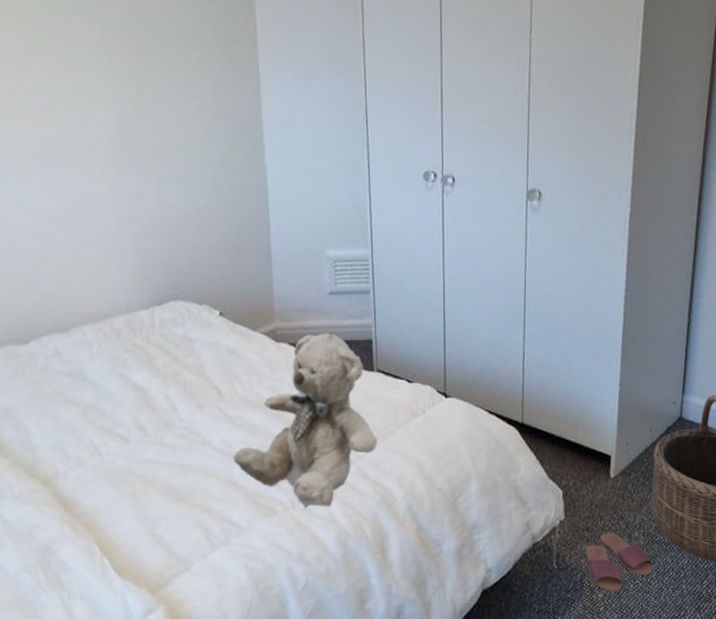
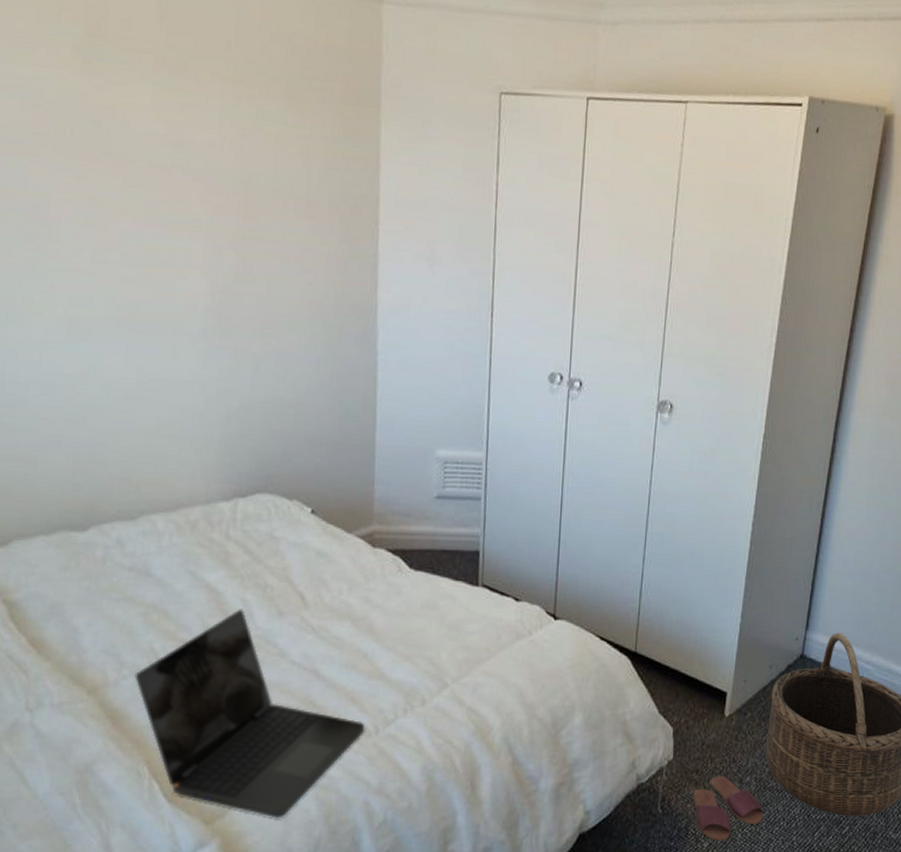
laptop: none [80,404,283,585] -> present [134,609,365,817]
teddy bear: present [233,333,377,508] -> none [313,540,477,735]

